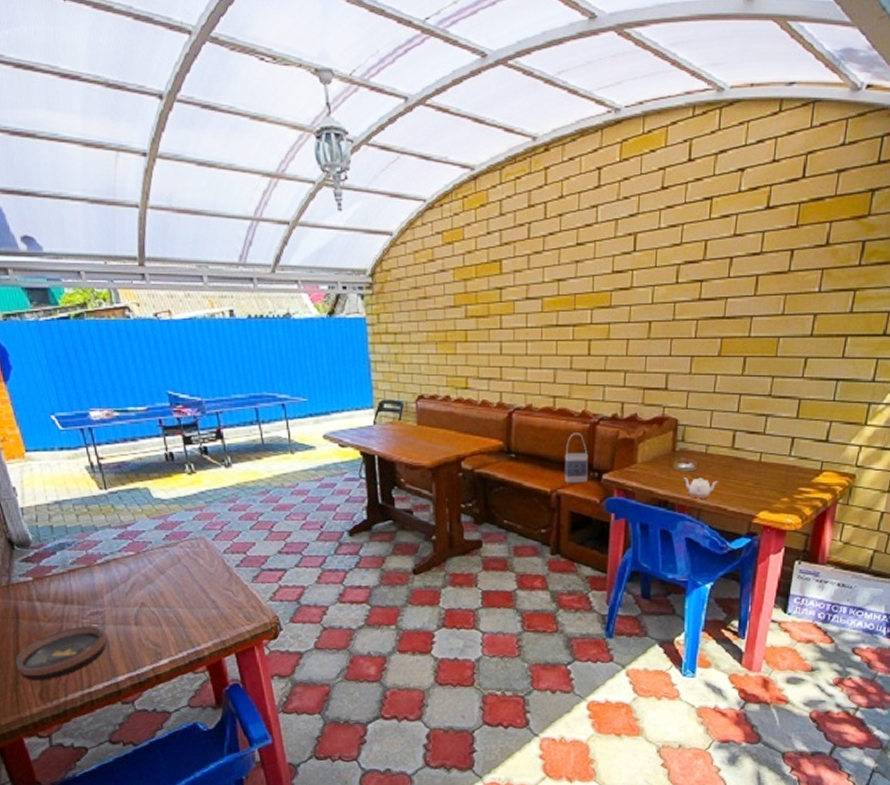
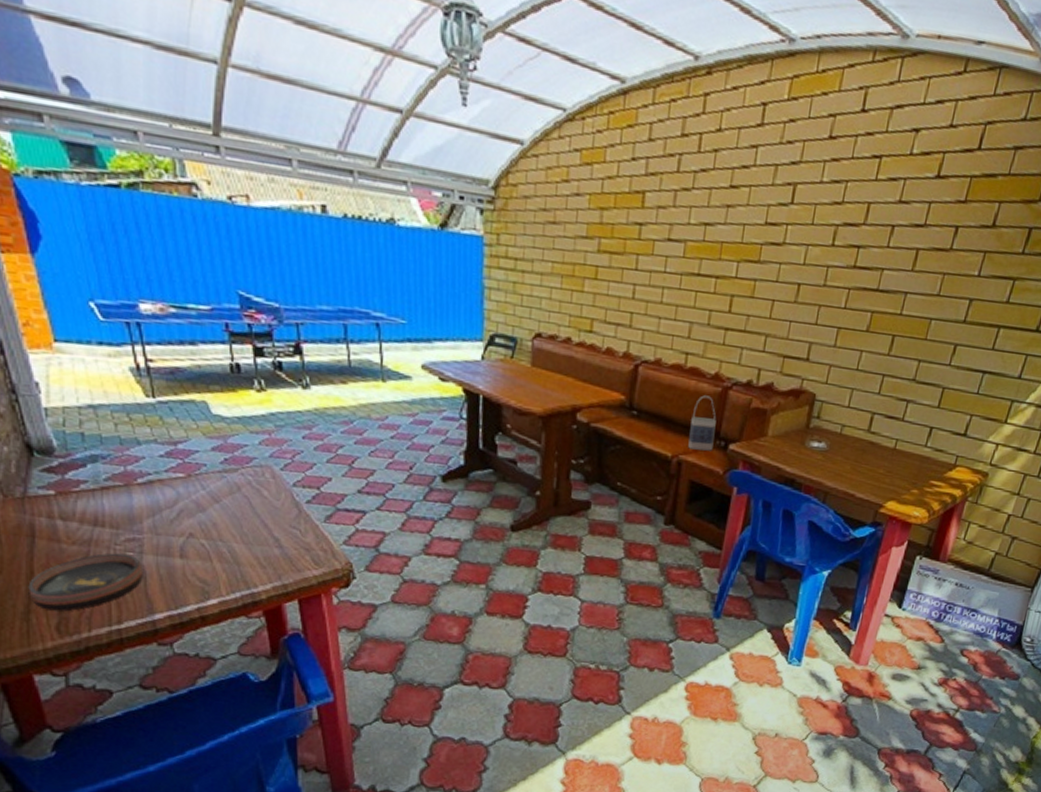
teapot: present [683,477,718,500] -> none [814,457,849,483]

